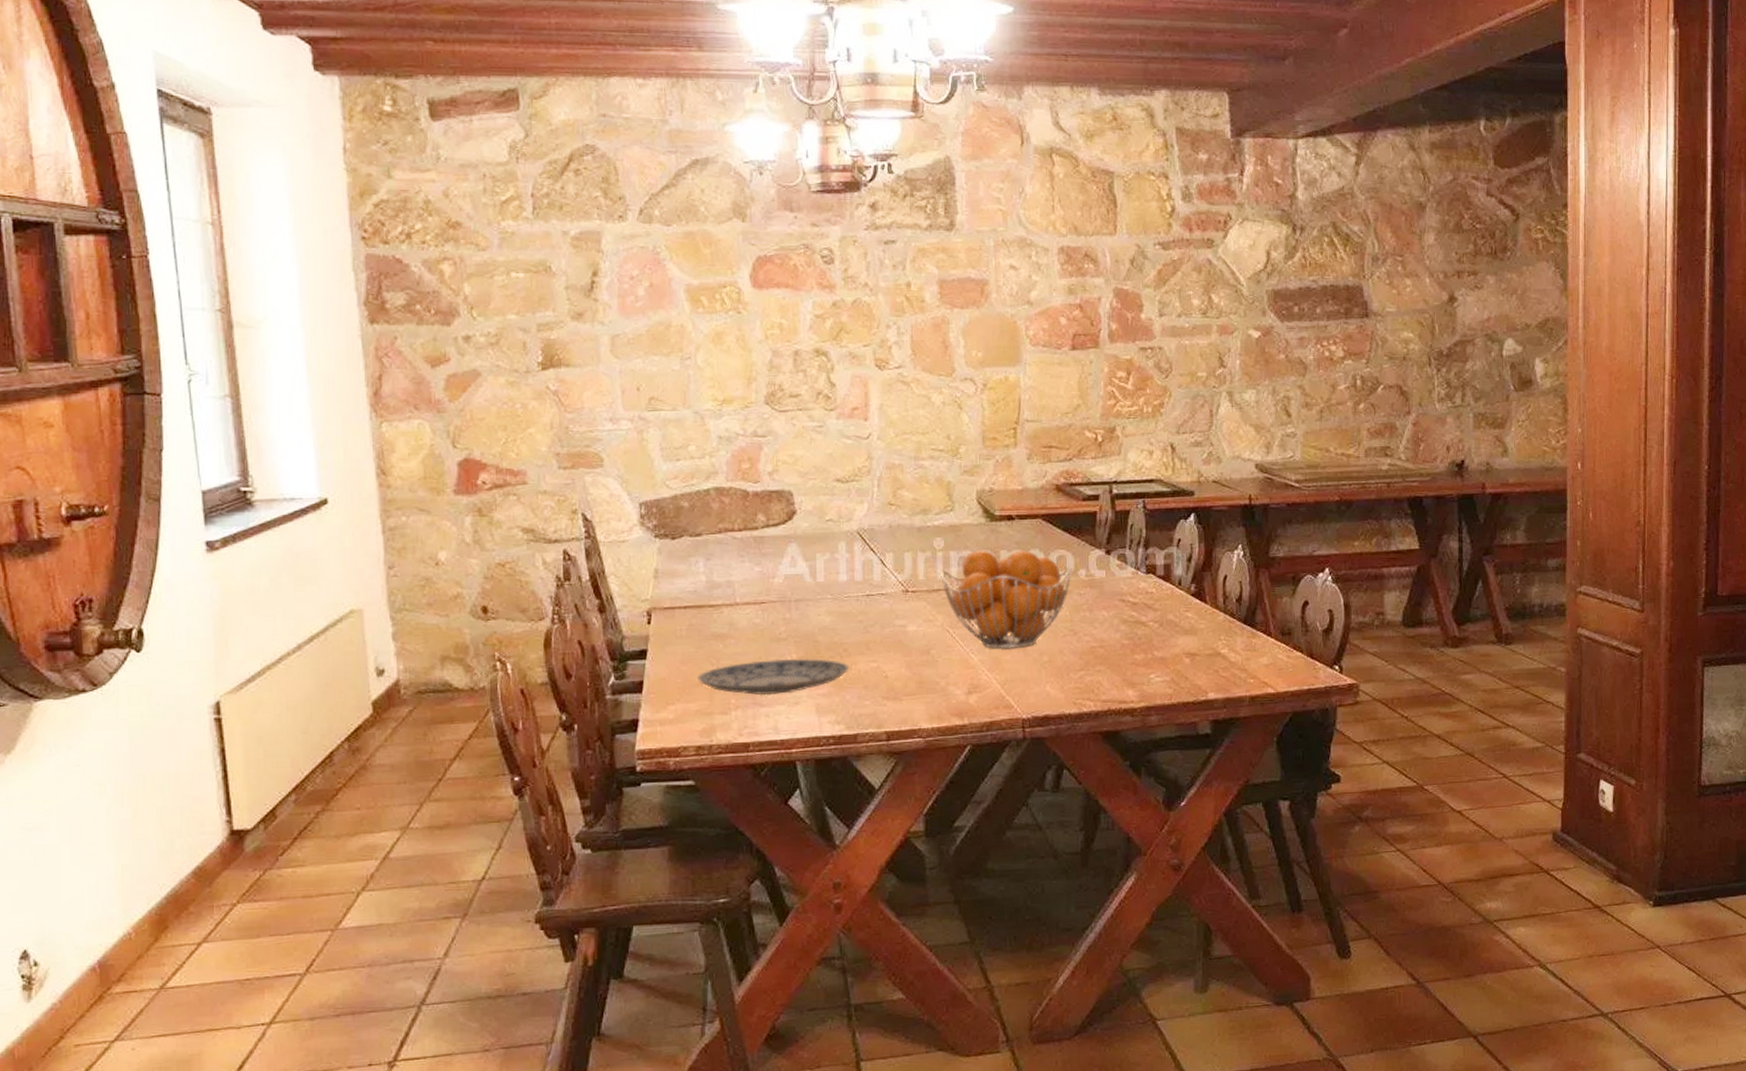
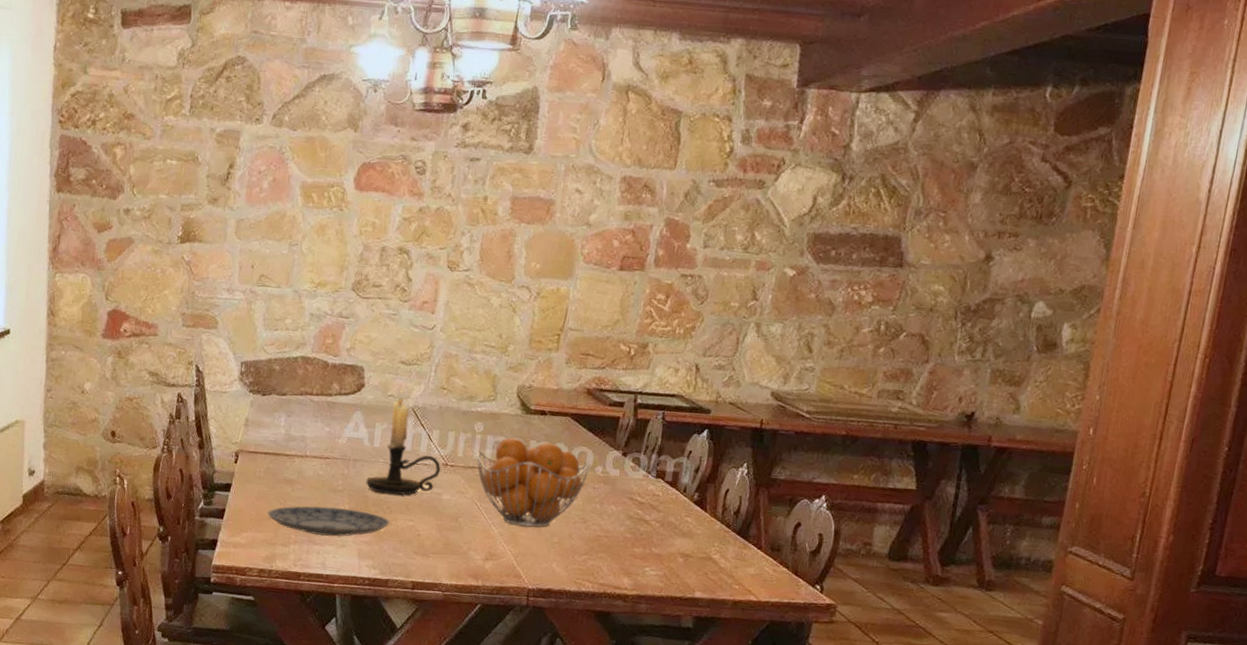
candle holder: none [814,509,902,635] -> present [366,387,441,495]

